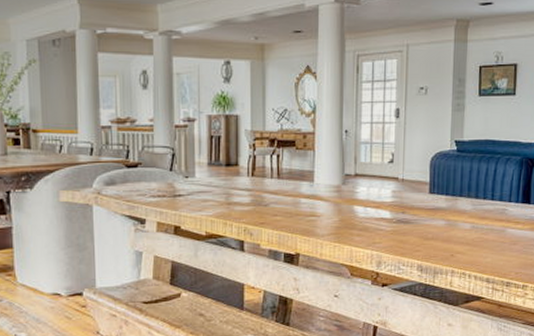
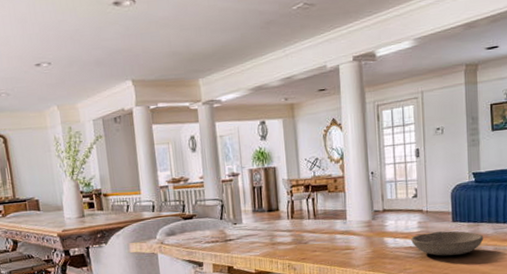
bowl: none [383,203,461,231] -> present [411,230,484,256]

